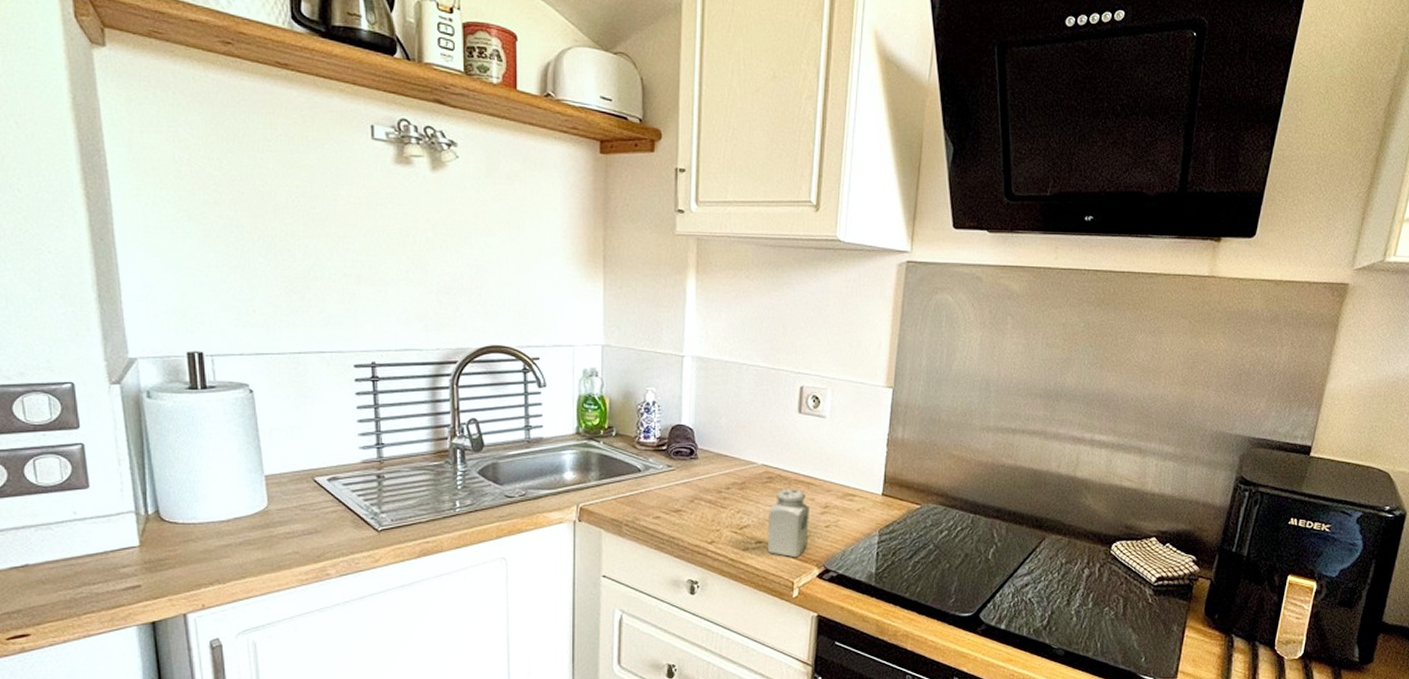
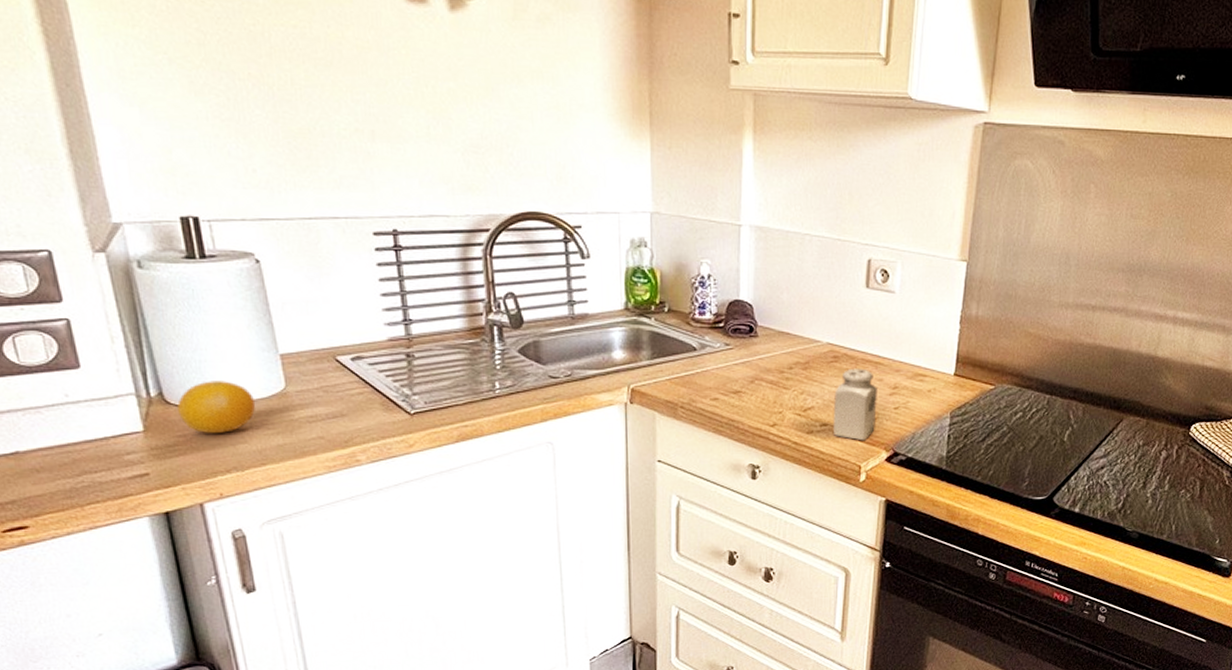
fruit: none [171,500,240,549] -> present [177,381,256,434]

